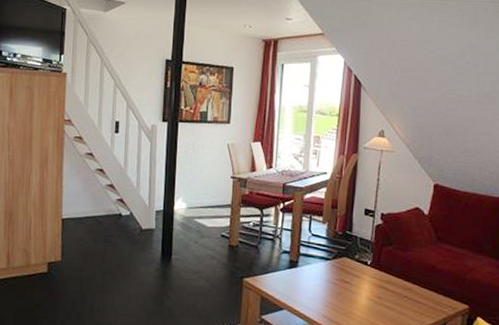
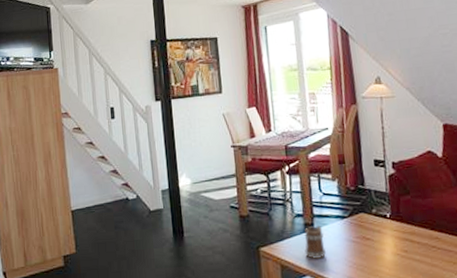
mug: none [286,263,306,296] -> present [304,225,326,260]

